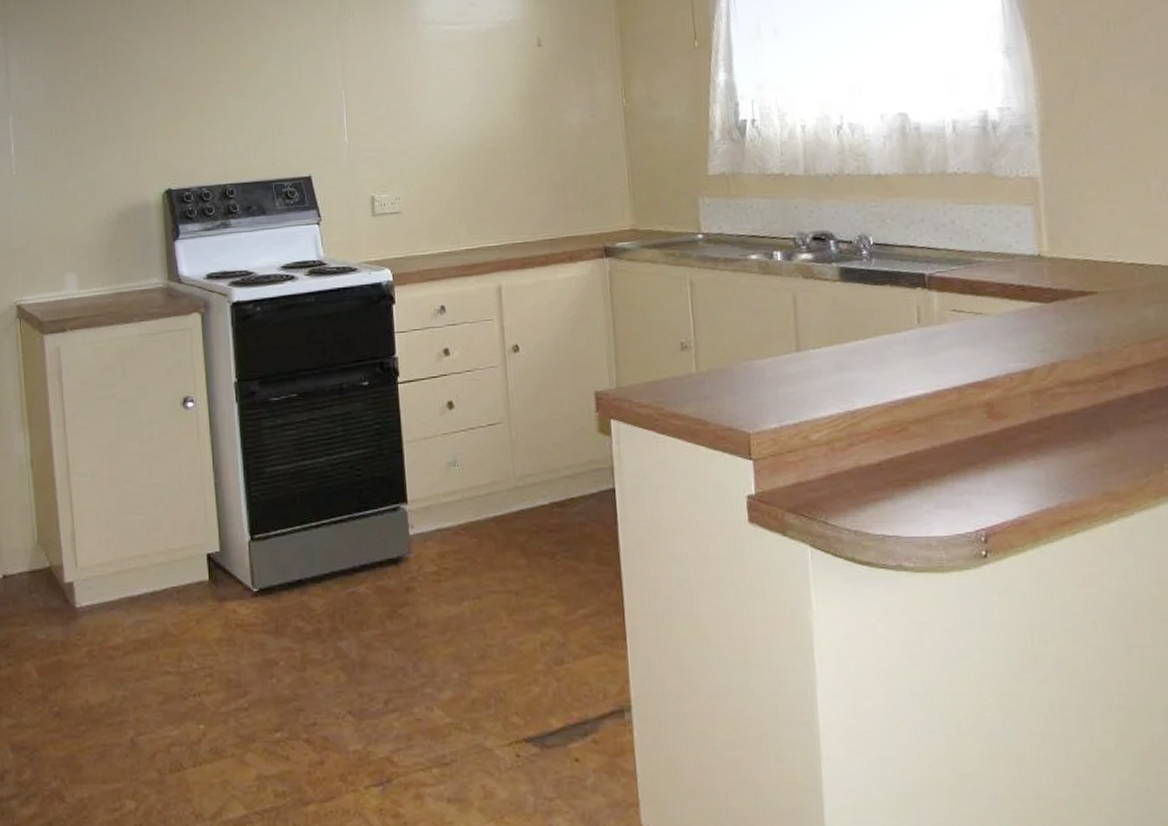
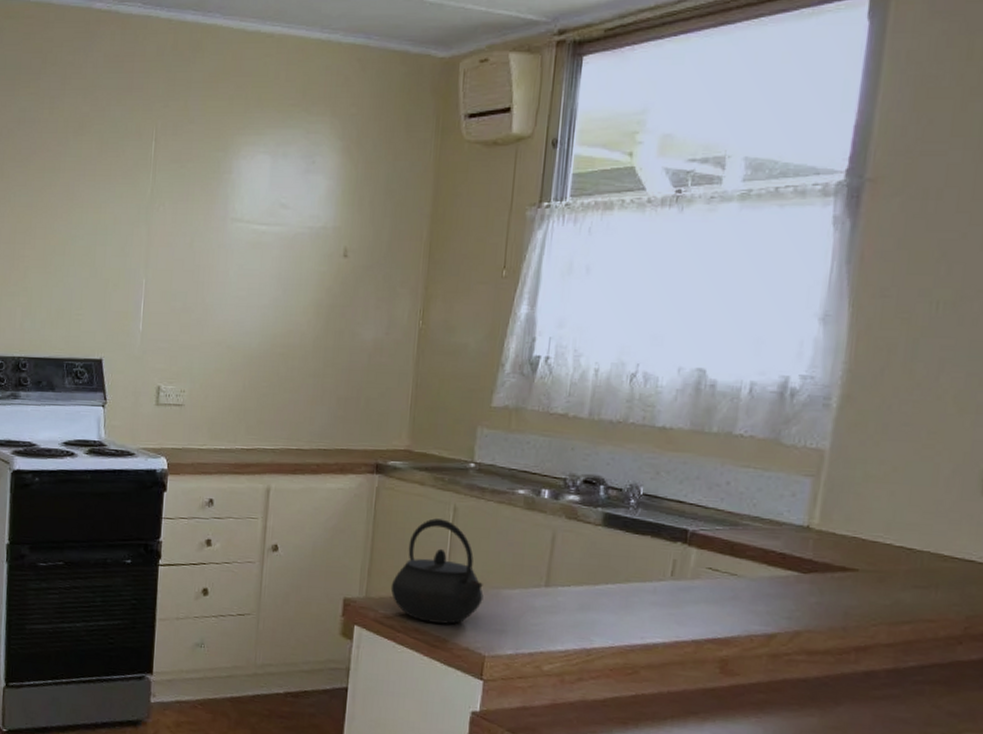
kettle: none [640,295,737,406] -> present [390,518,484,624]

